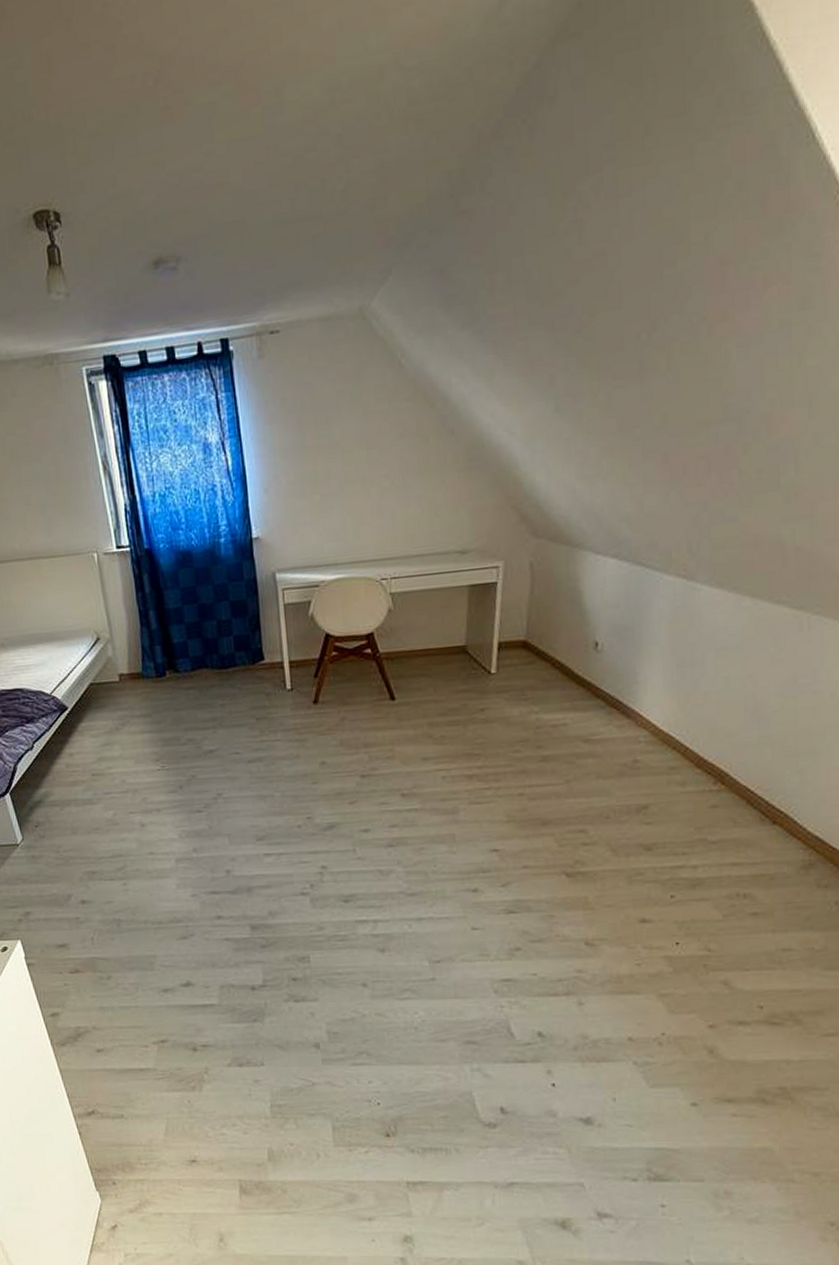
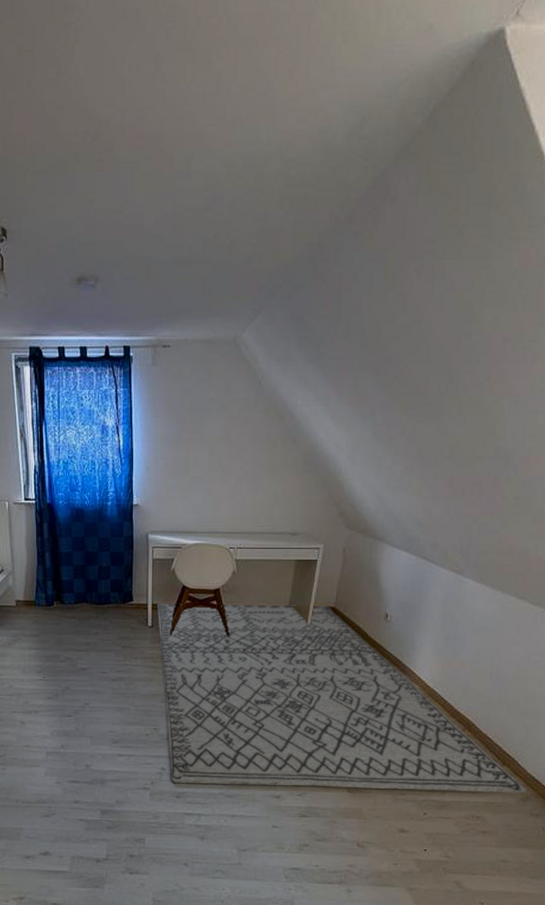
rug: none [296,639,810,884] -> present [157,603,528,794]

